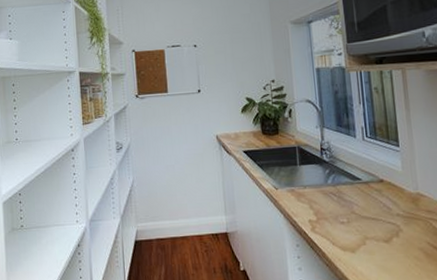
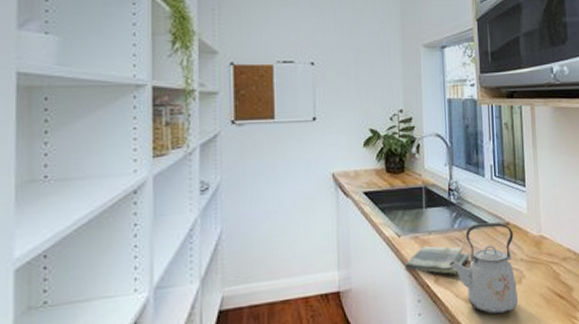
dish towel: none [283,198,345,225] -> present [405,246,470,275]
kettle: none [323,179,397,264] -> present [448,222,519,315]

